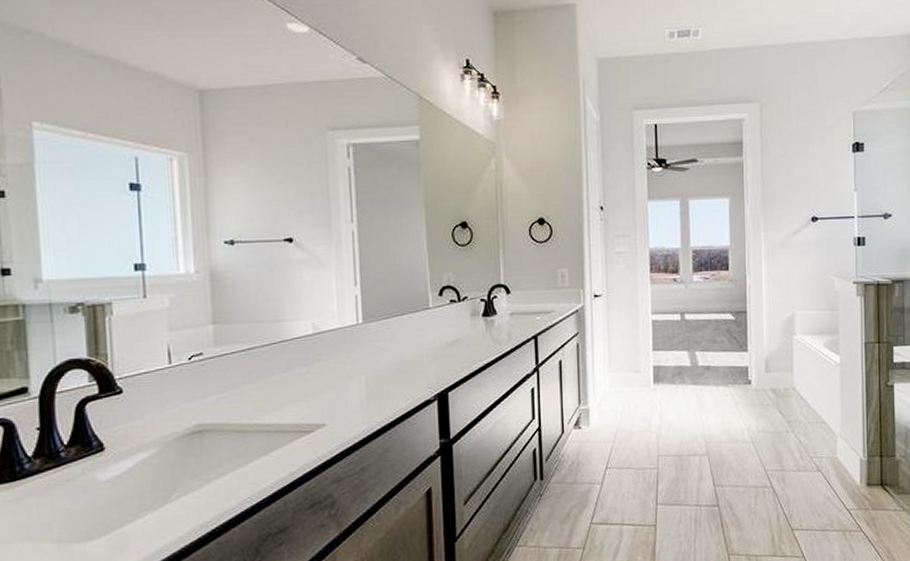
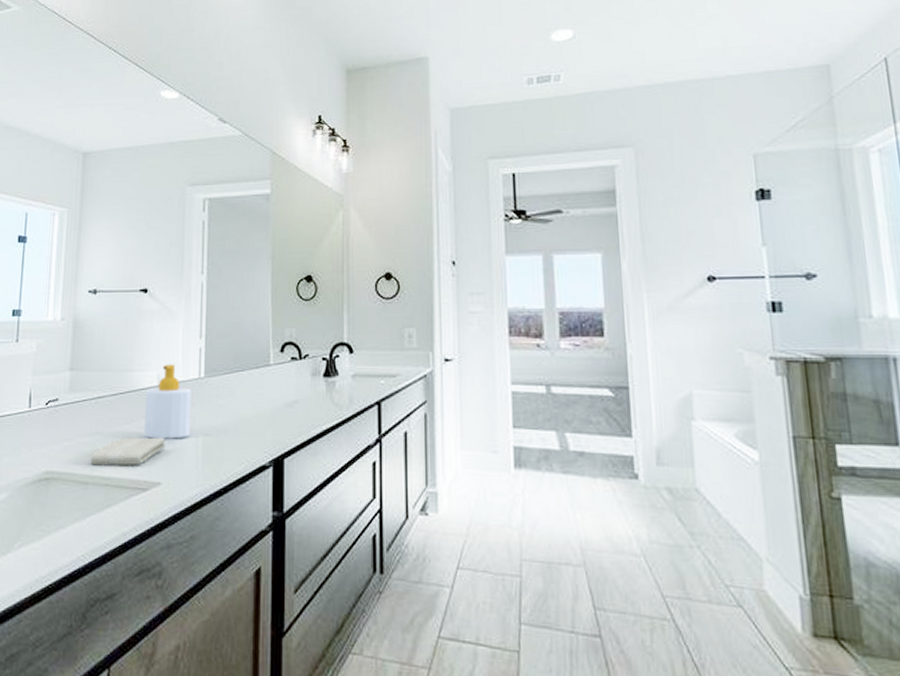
washcloth: none [246,382,328,414] -> present [90,437,166,466]
soap bottle: none [301,312,352,384] -> present [144,364,191,439]

